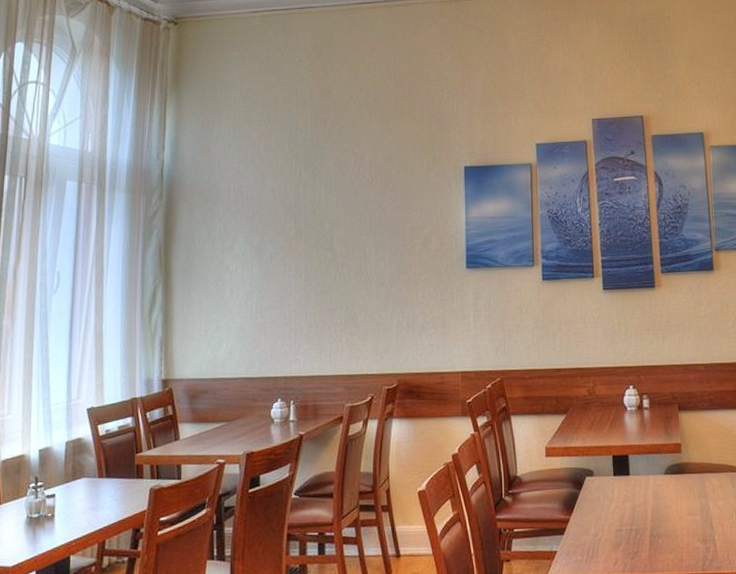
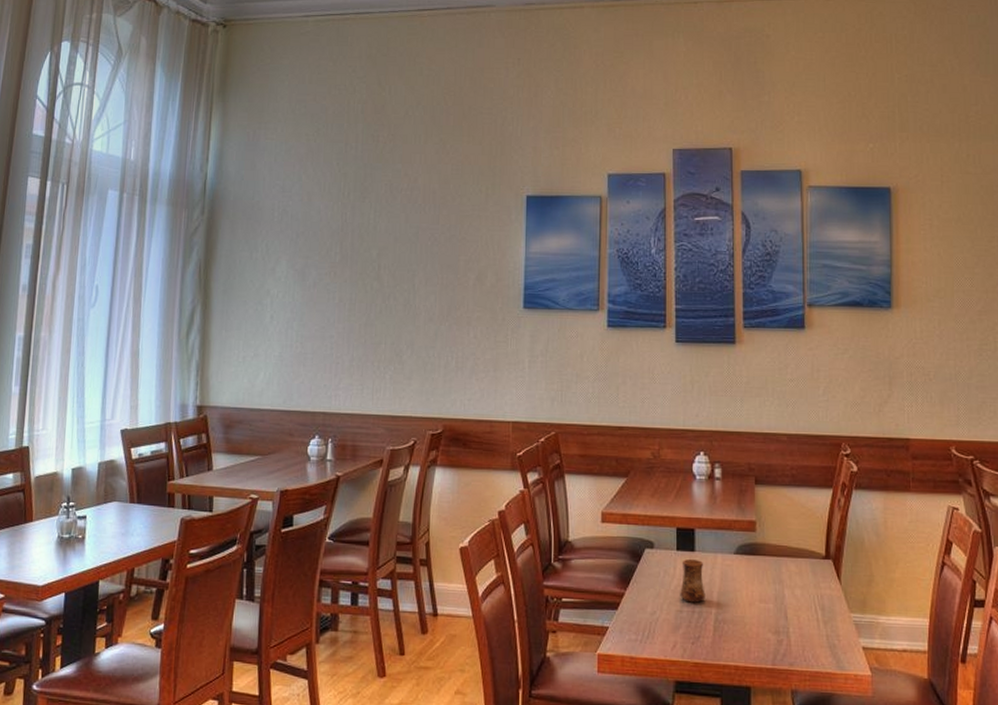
cup: none [618,482,641,522] -> present [680,558,705,603]

